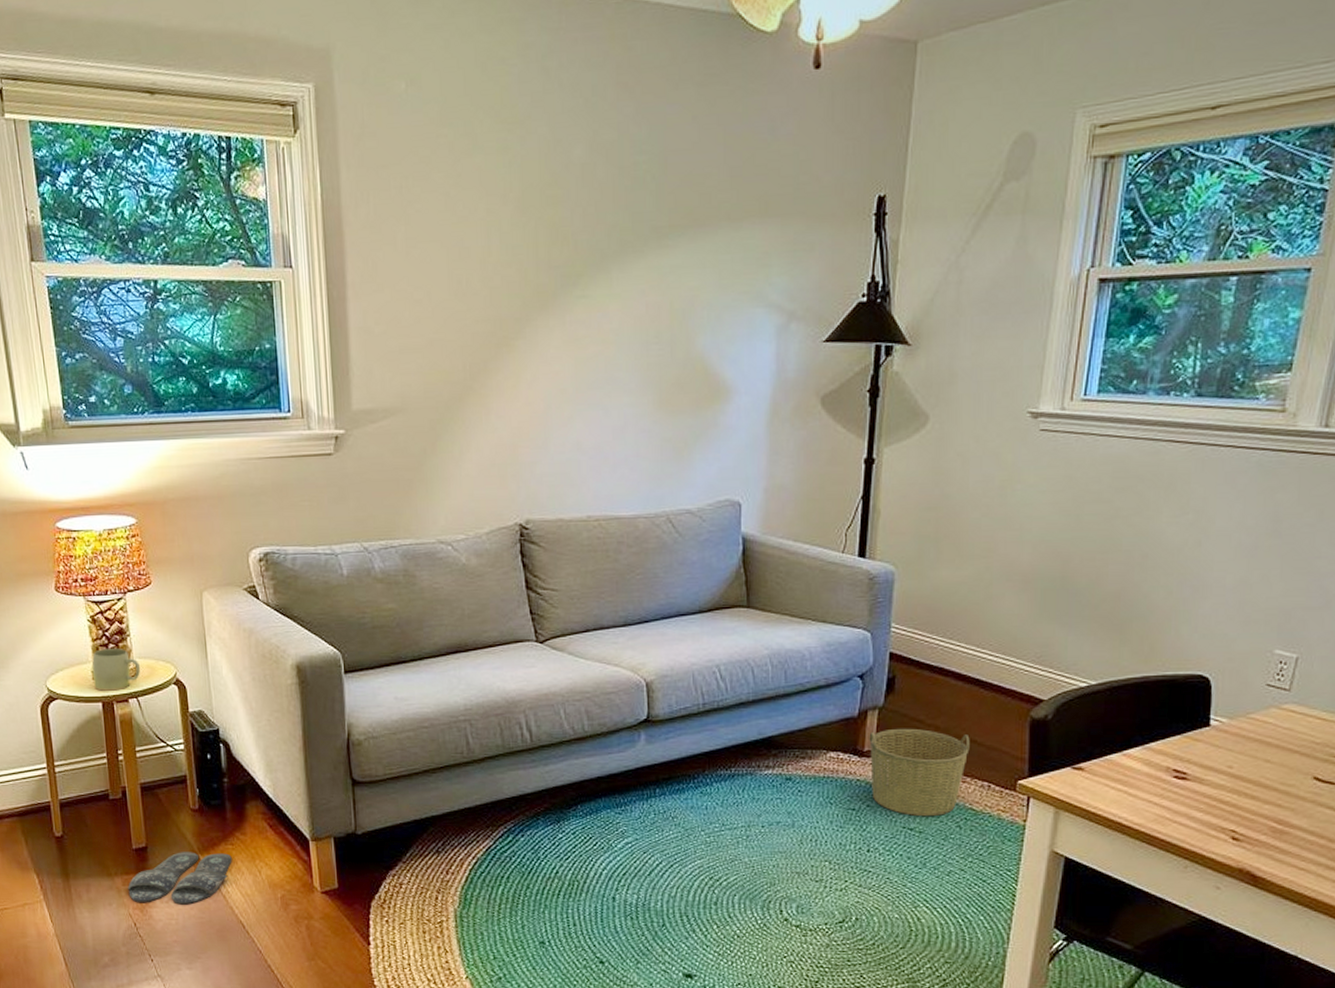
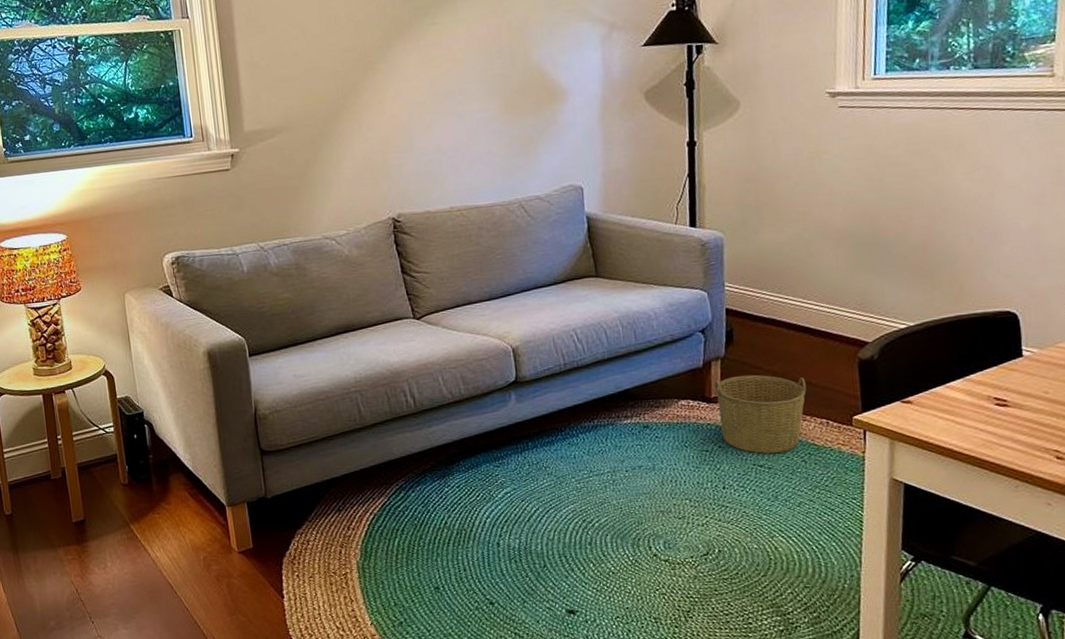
mug: present [91,647,141,691] -> none [32,346,75,385]
slippers: present [128,852,232,905] -> none [69,522,159,571]

